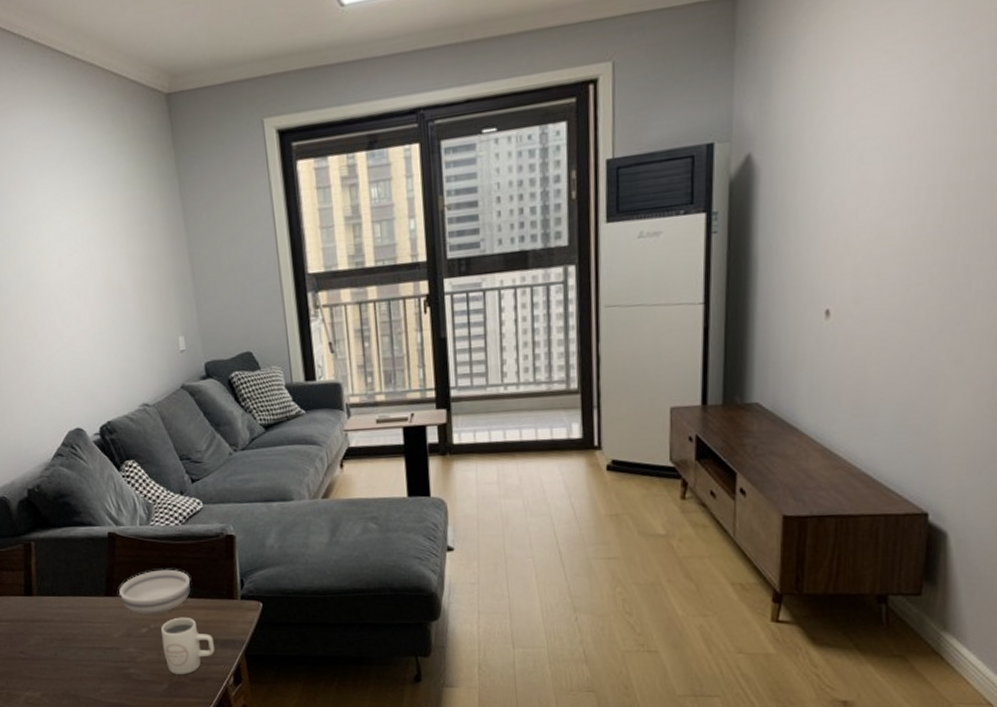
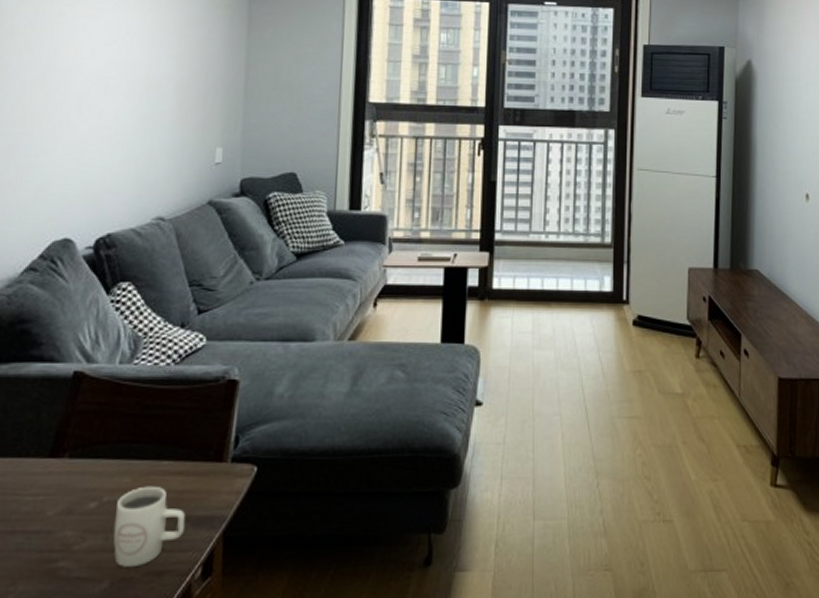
bowl: present [118,569,192,617] -> none [68,421,172,486]

